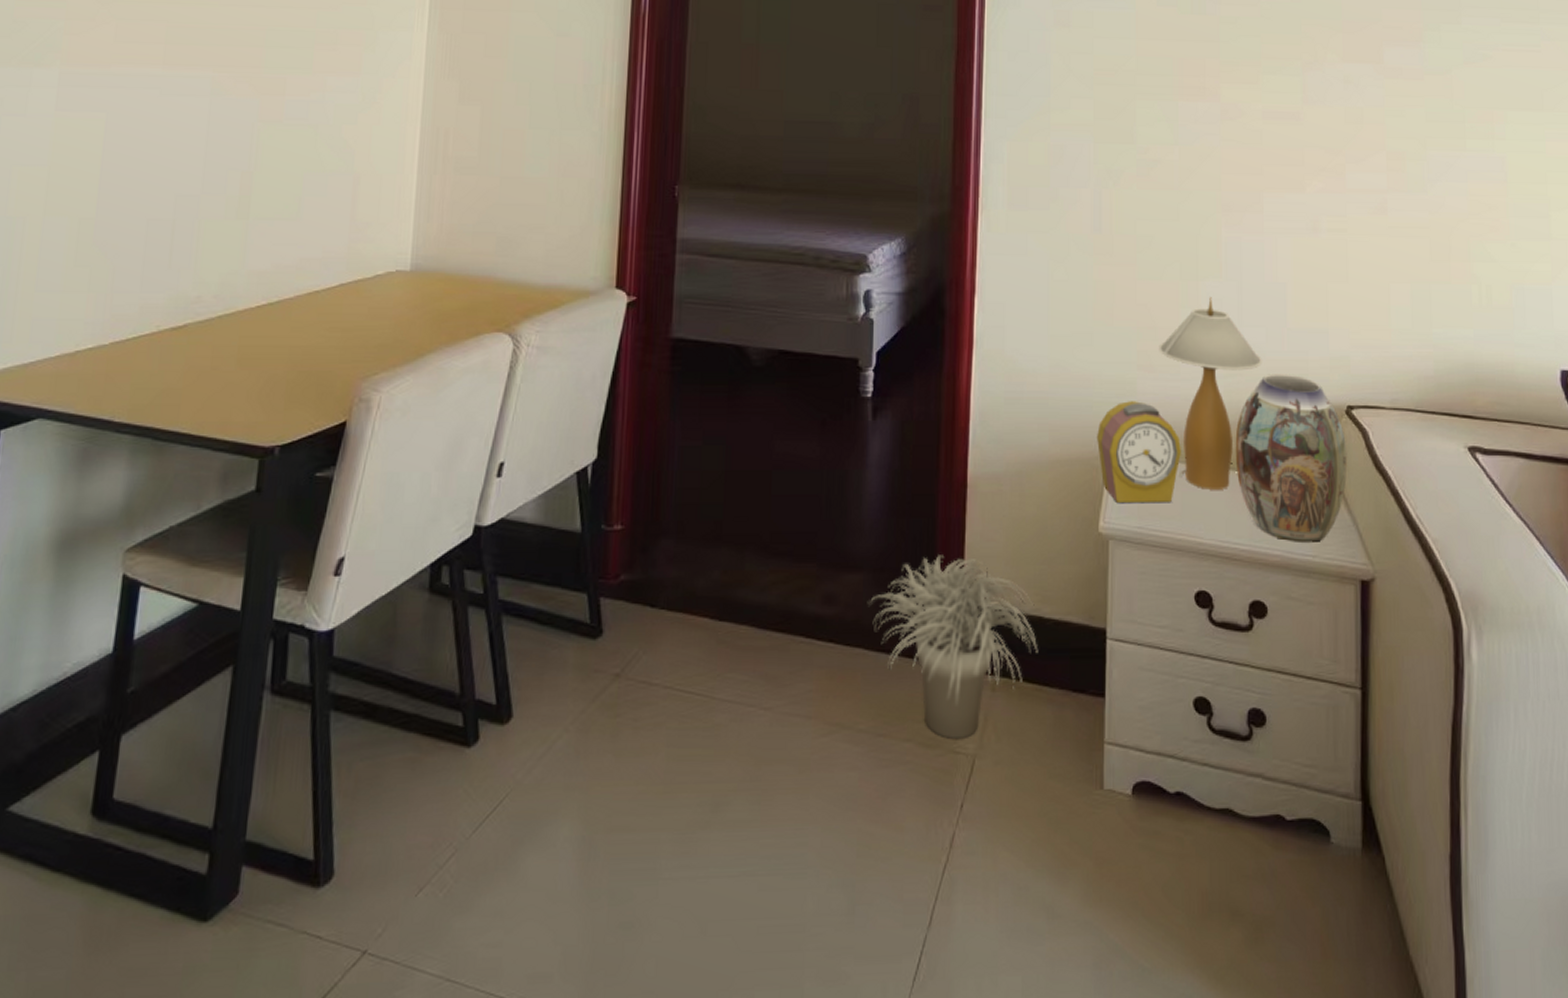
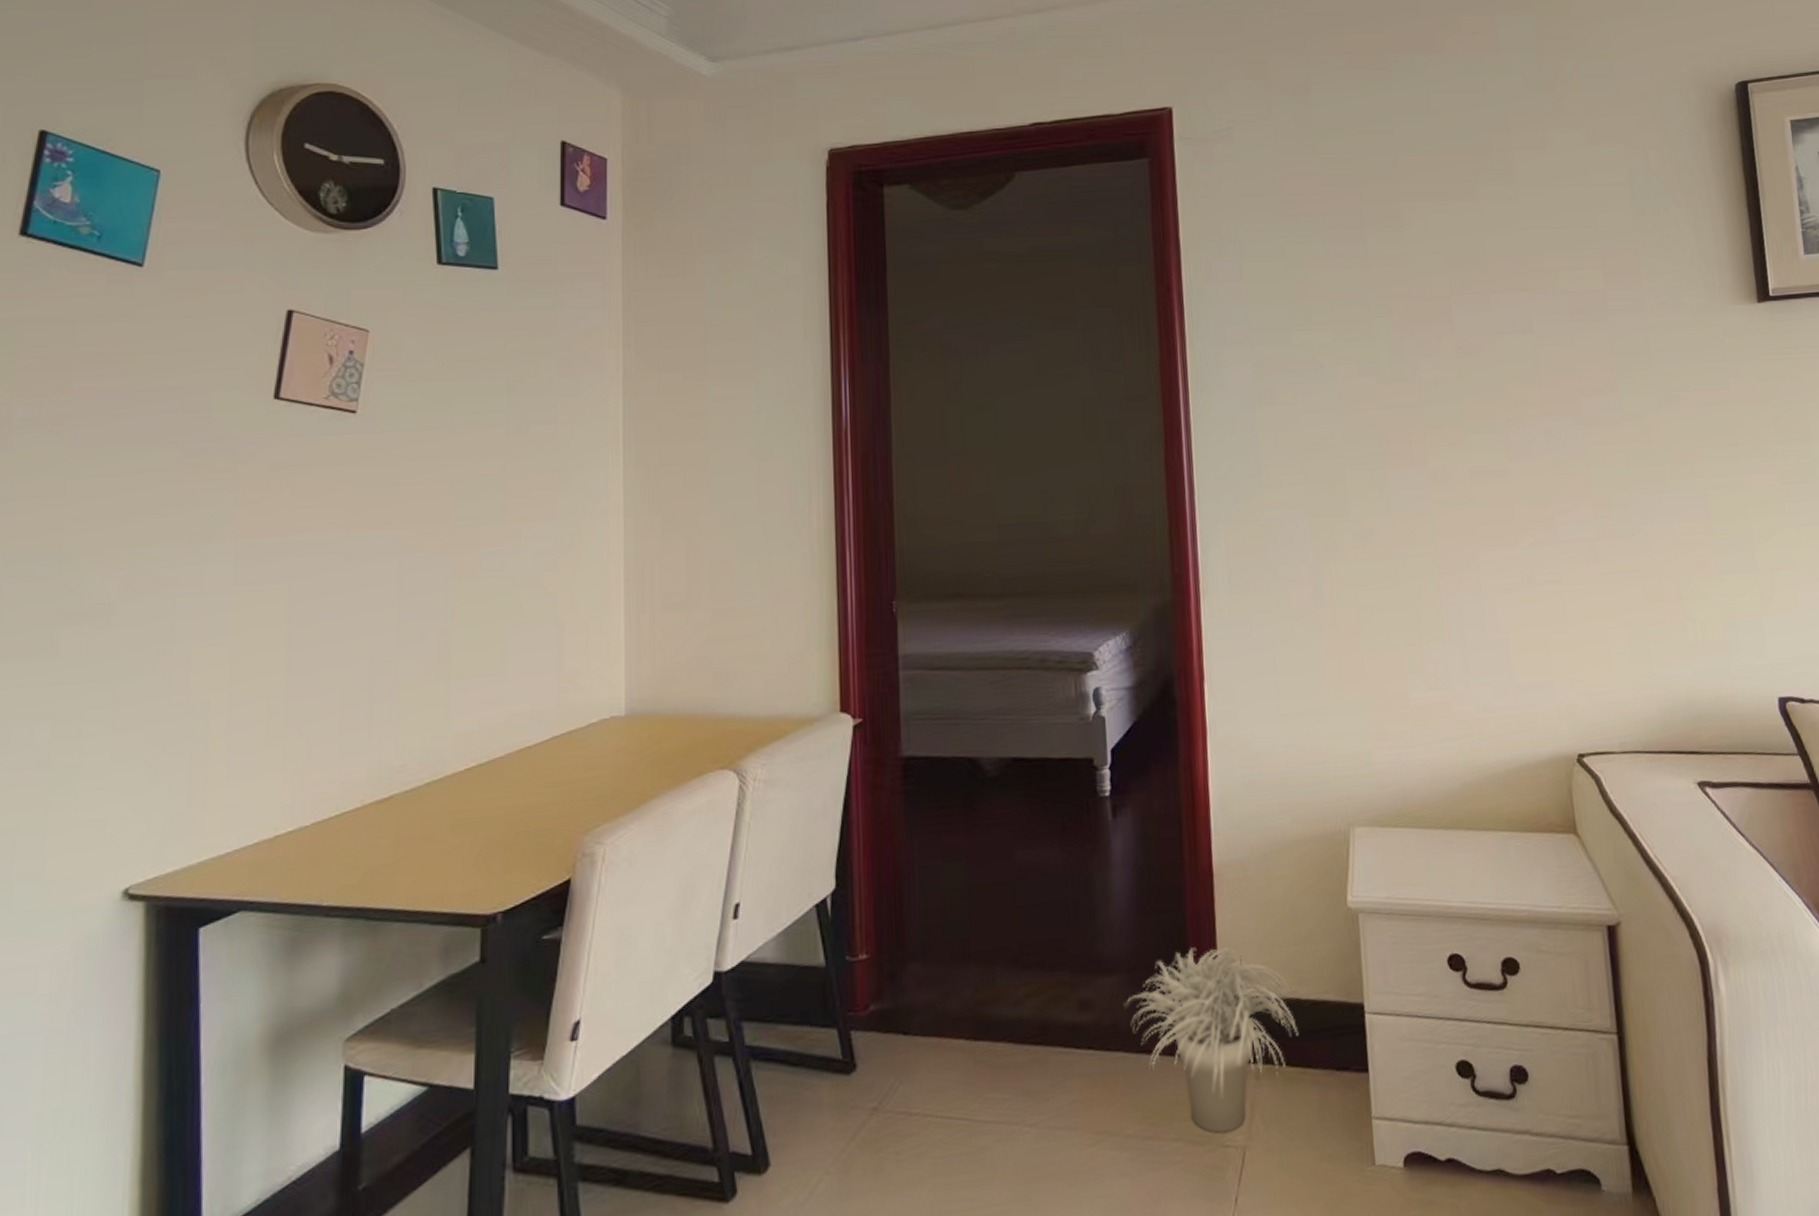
alarm clock: present [1097,401,1181,502] -> none [1337,771,1422,875]
table lamp: present [1159,297,1262,490] -> none [1390,660,1492,852]
vase: present [1235,374,1348,544] -> none [1472,728,1585,896]

